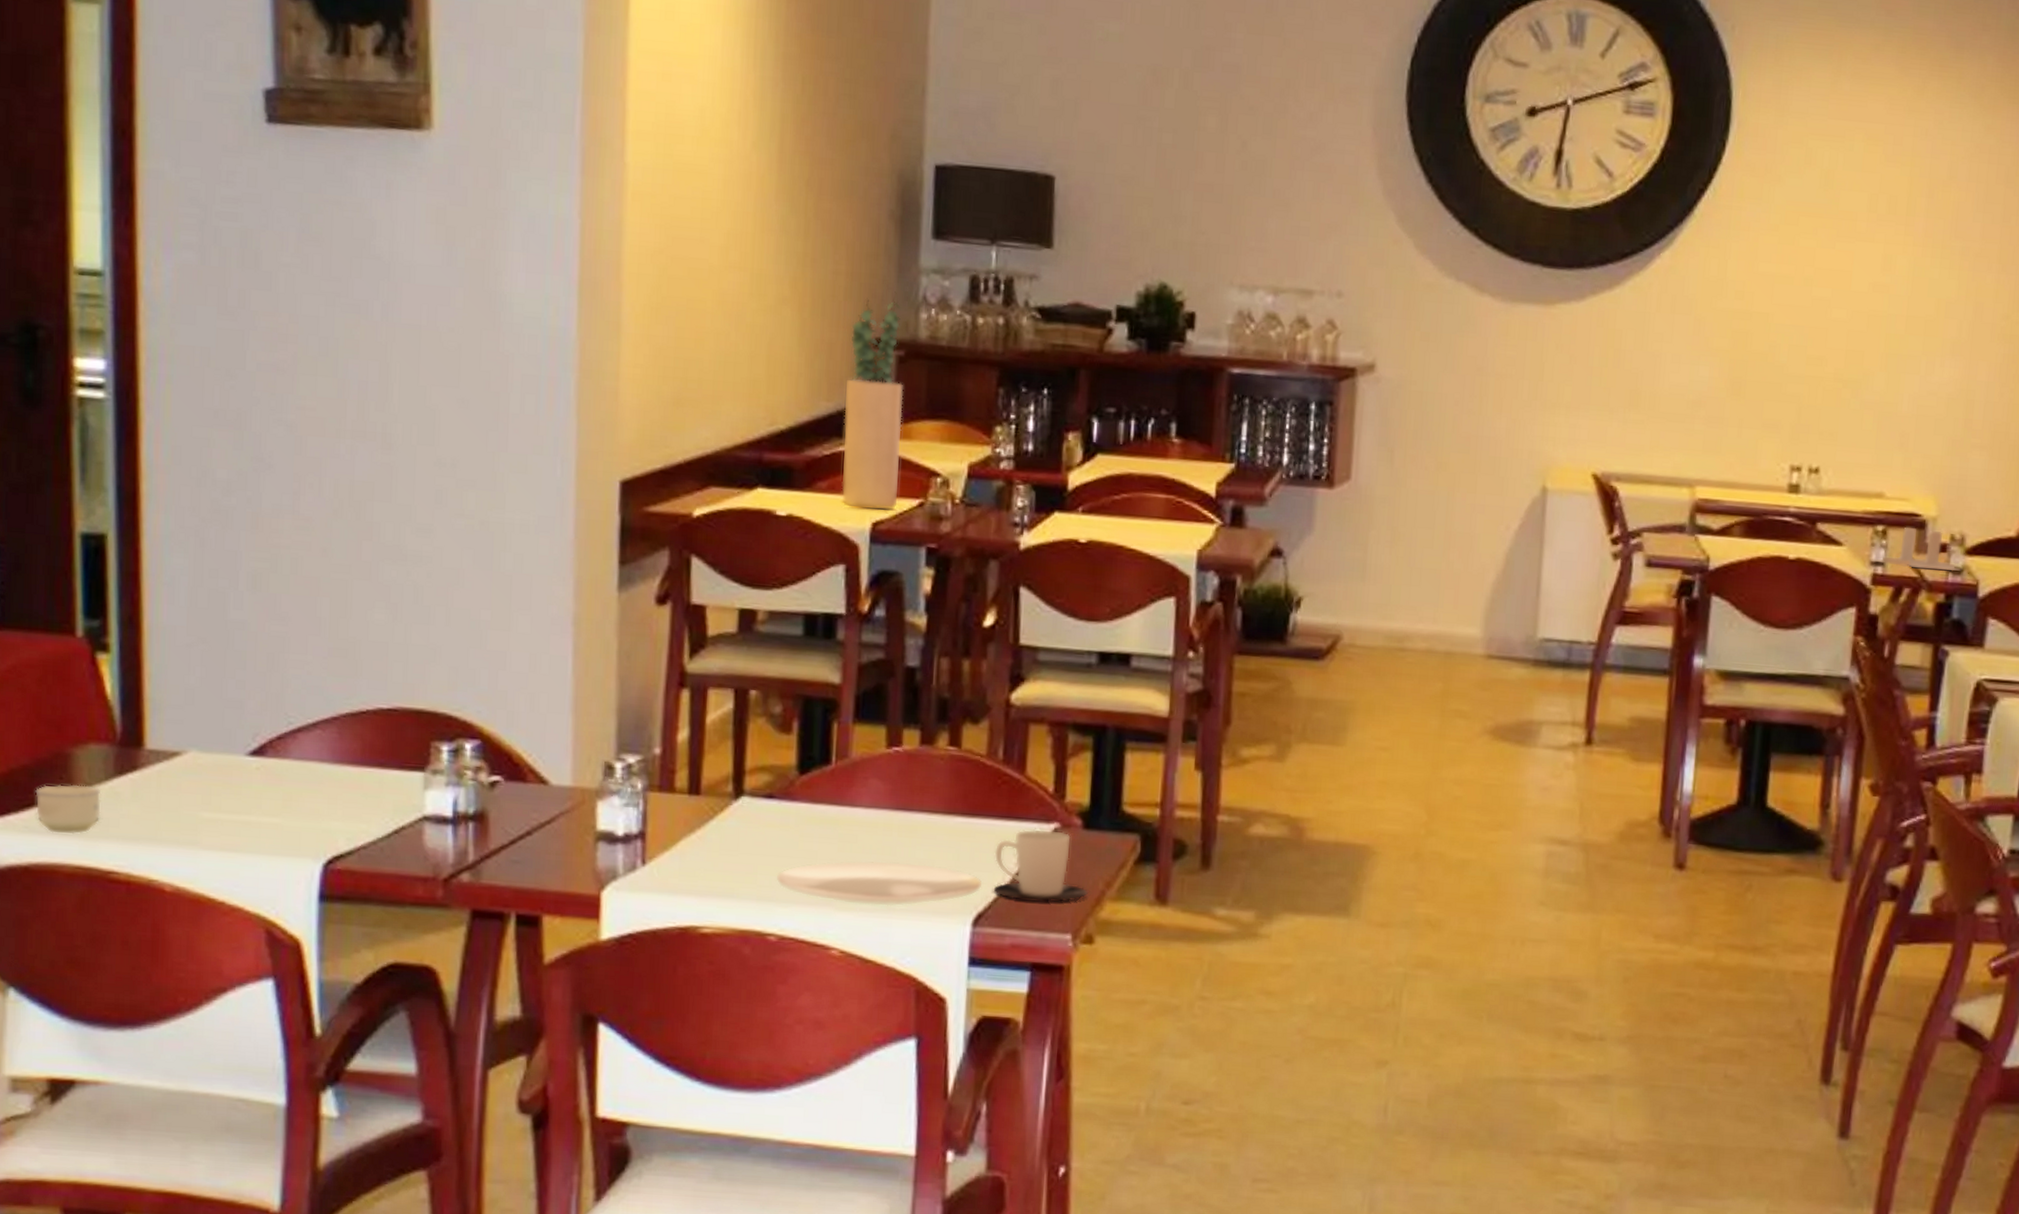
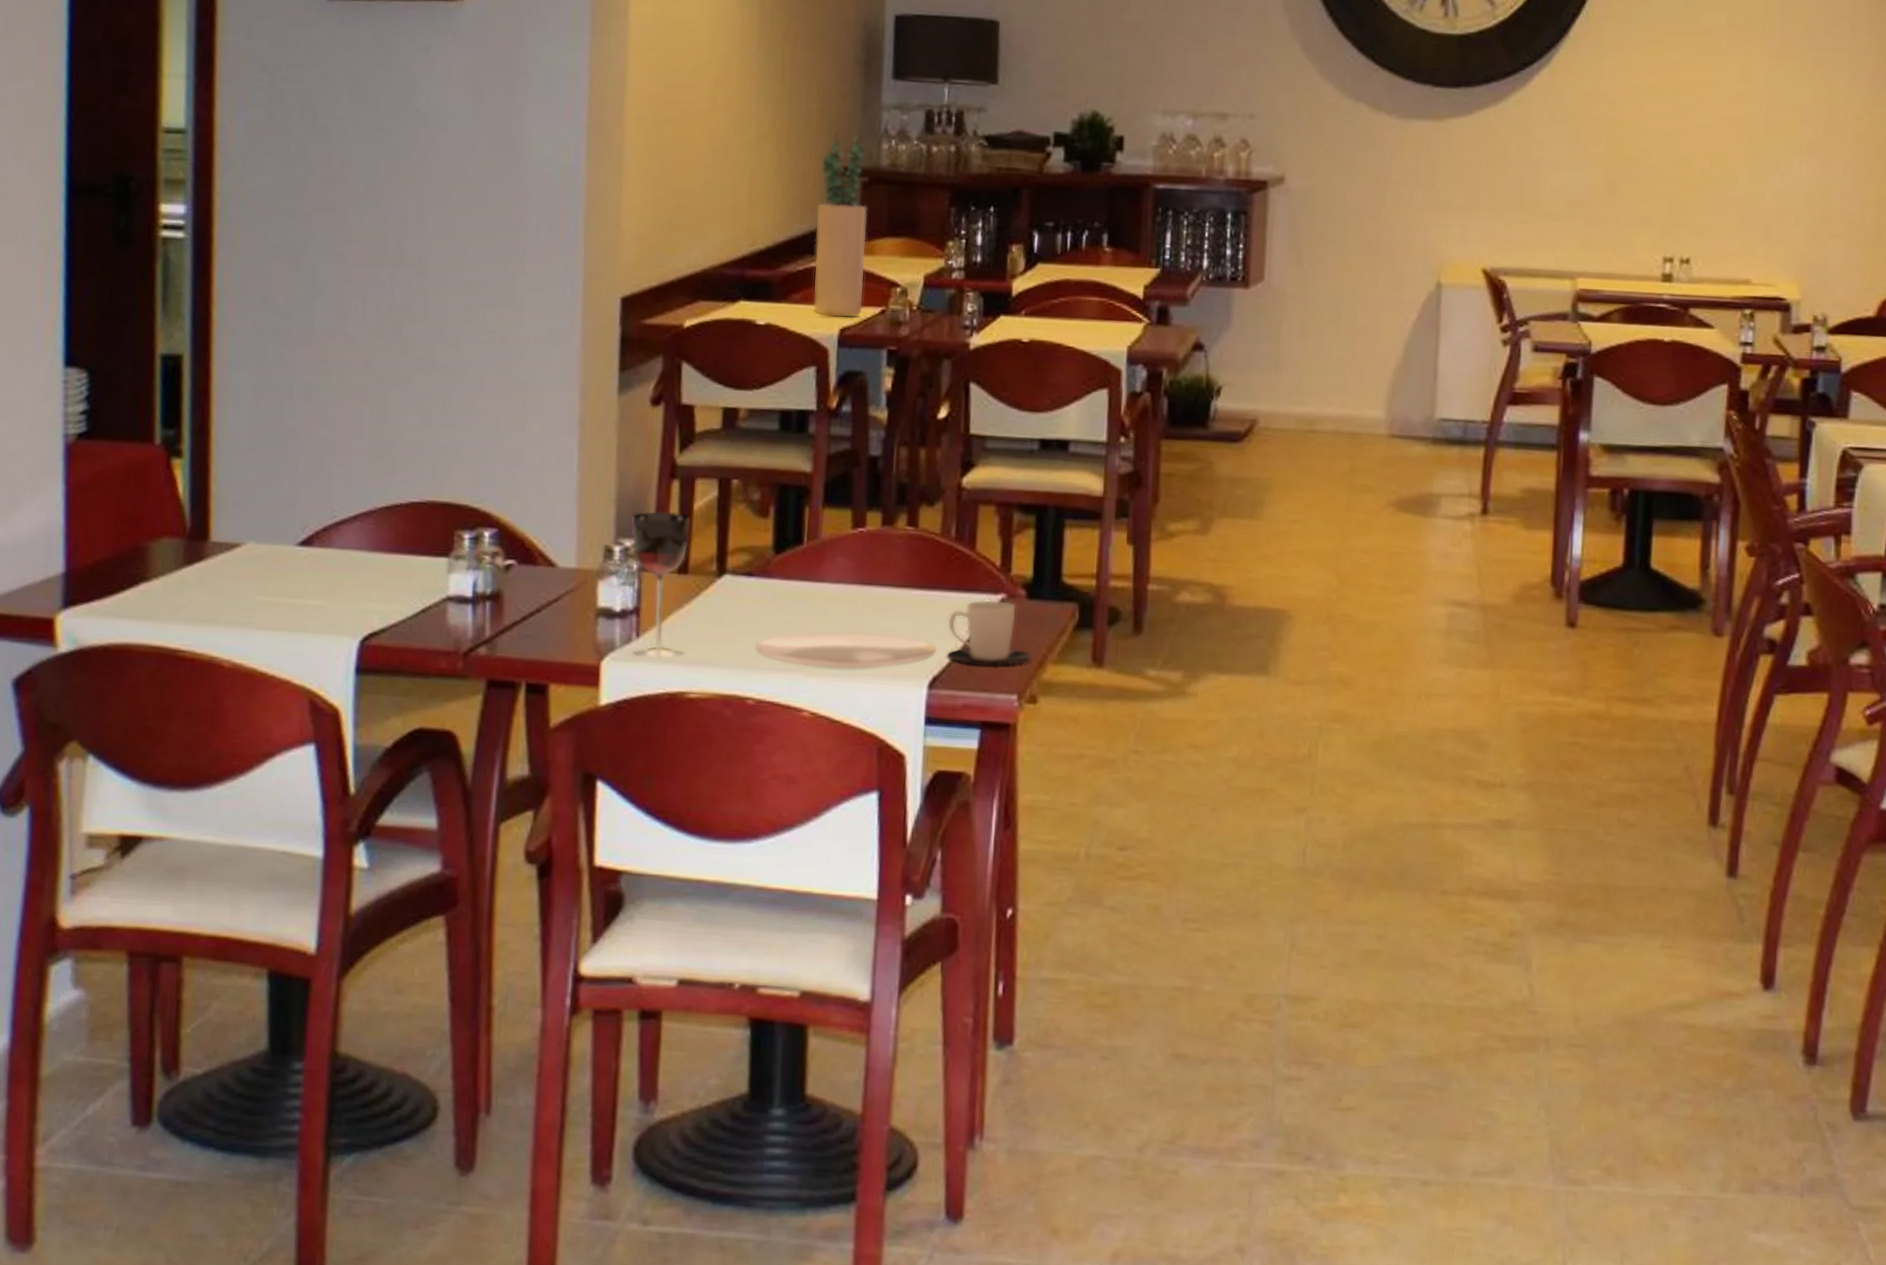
cup: present [35,784,101,835] -> none [116,574,172,618]
wineglass: none [635,724,703,890] -> present [631,511,691,659]
napkin holder: present [1874,527,1962,571] -> none [1743,310,1826,349]

